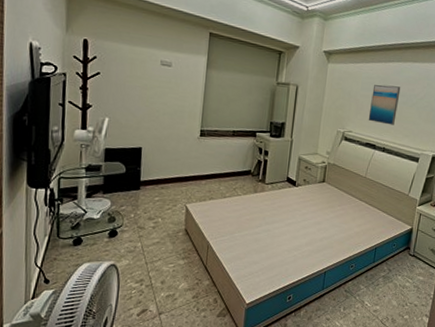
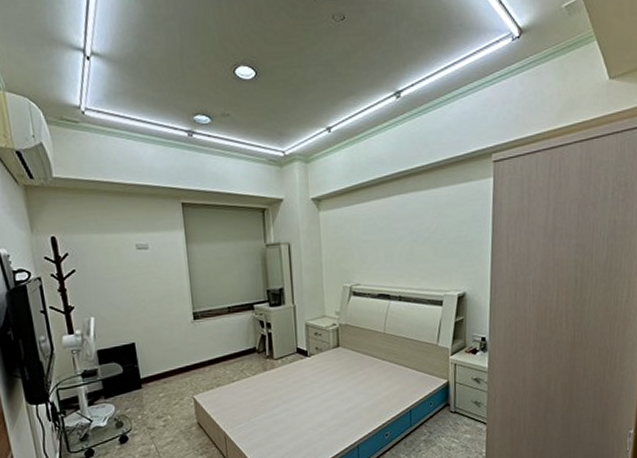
wall art: present [368,84,401,125] -> none [375,223,408,269]

